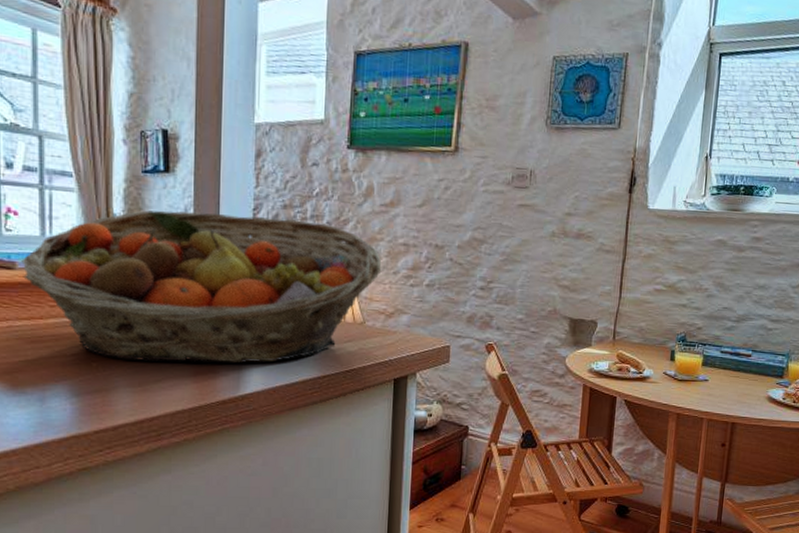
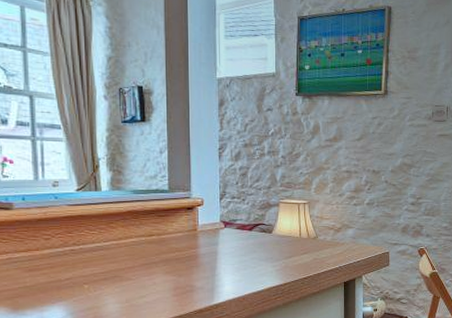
fruit basket: present [21,210,382,364] -> none [18,153,329,281]

